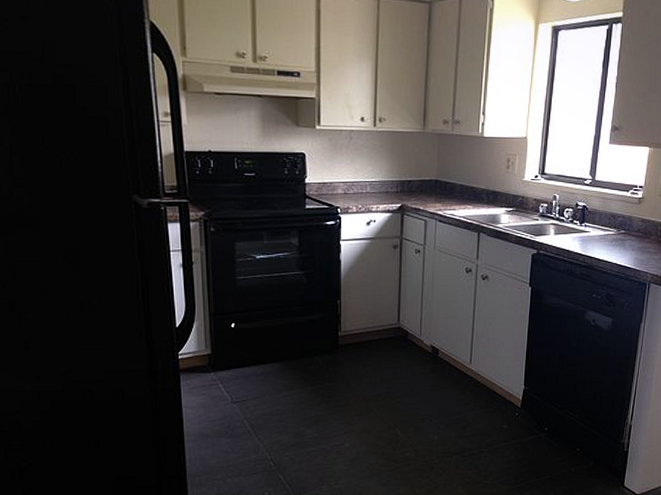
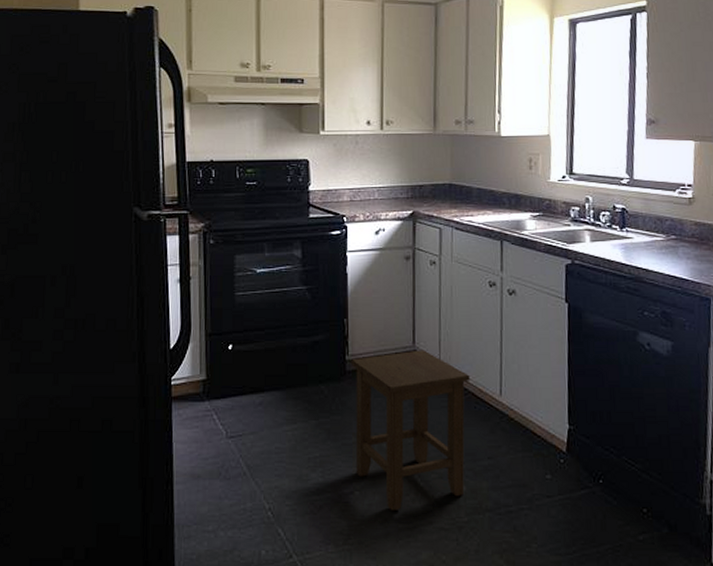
stool: none [343,326,446,458] -> present [351,350,471,511]

